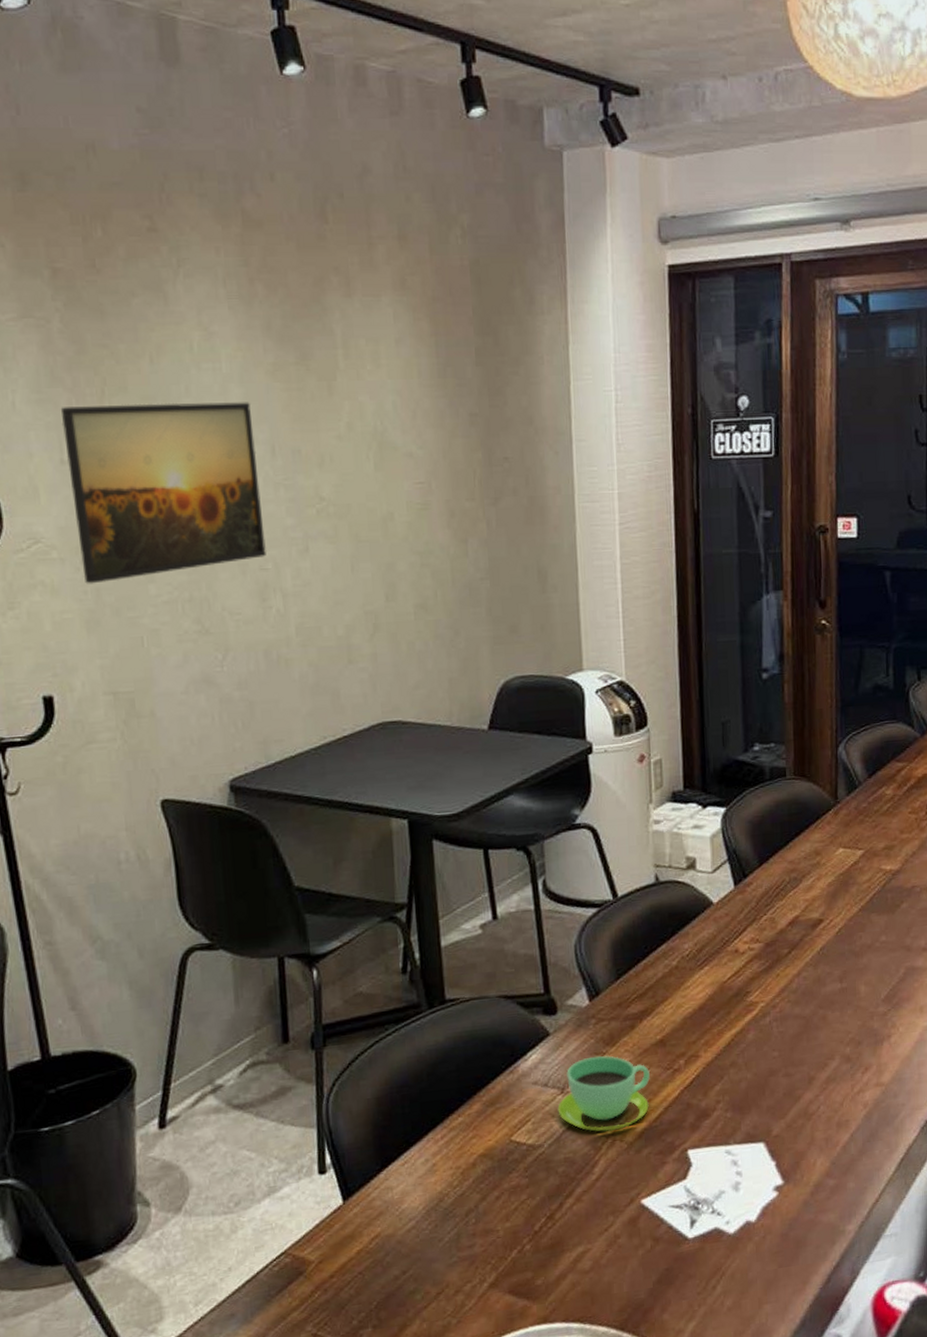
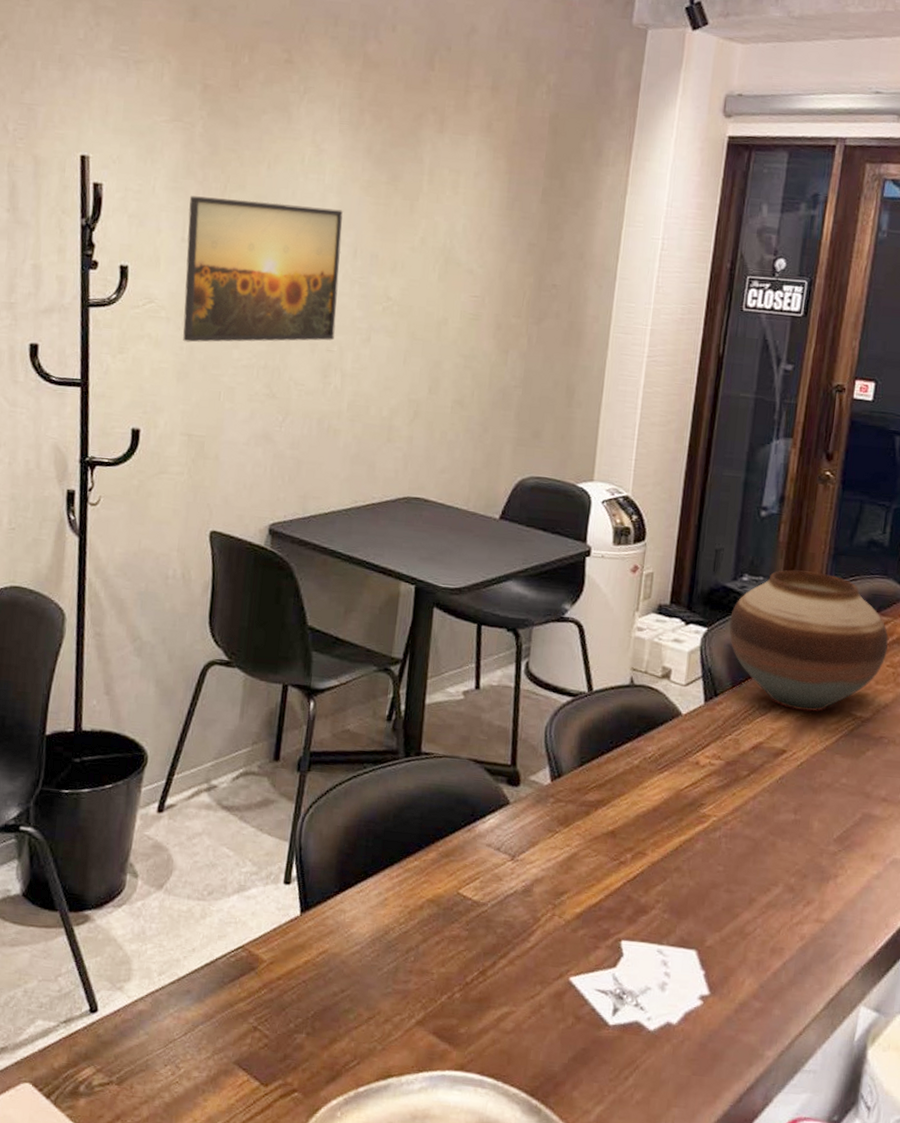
cup: present [557,1055,650,1132] -> none [505,832,597,906]
vase: none [747,728,907,876] -> present [729,570,888,712]

